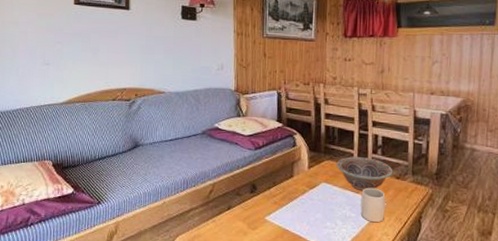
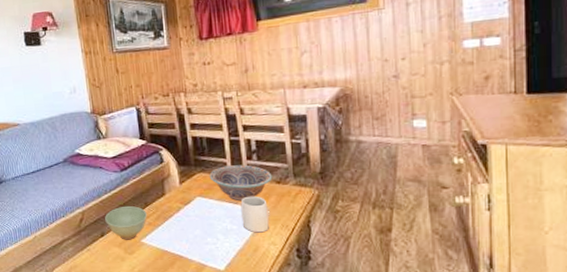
bowl: none [234,183,274,216] -> present [105,206,147,240]

